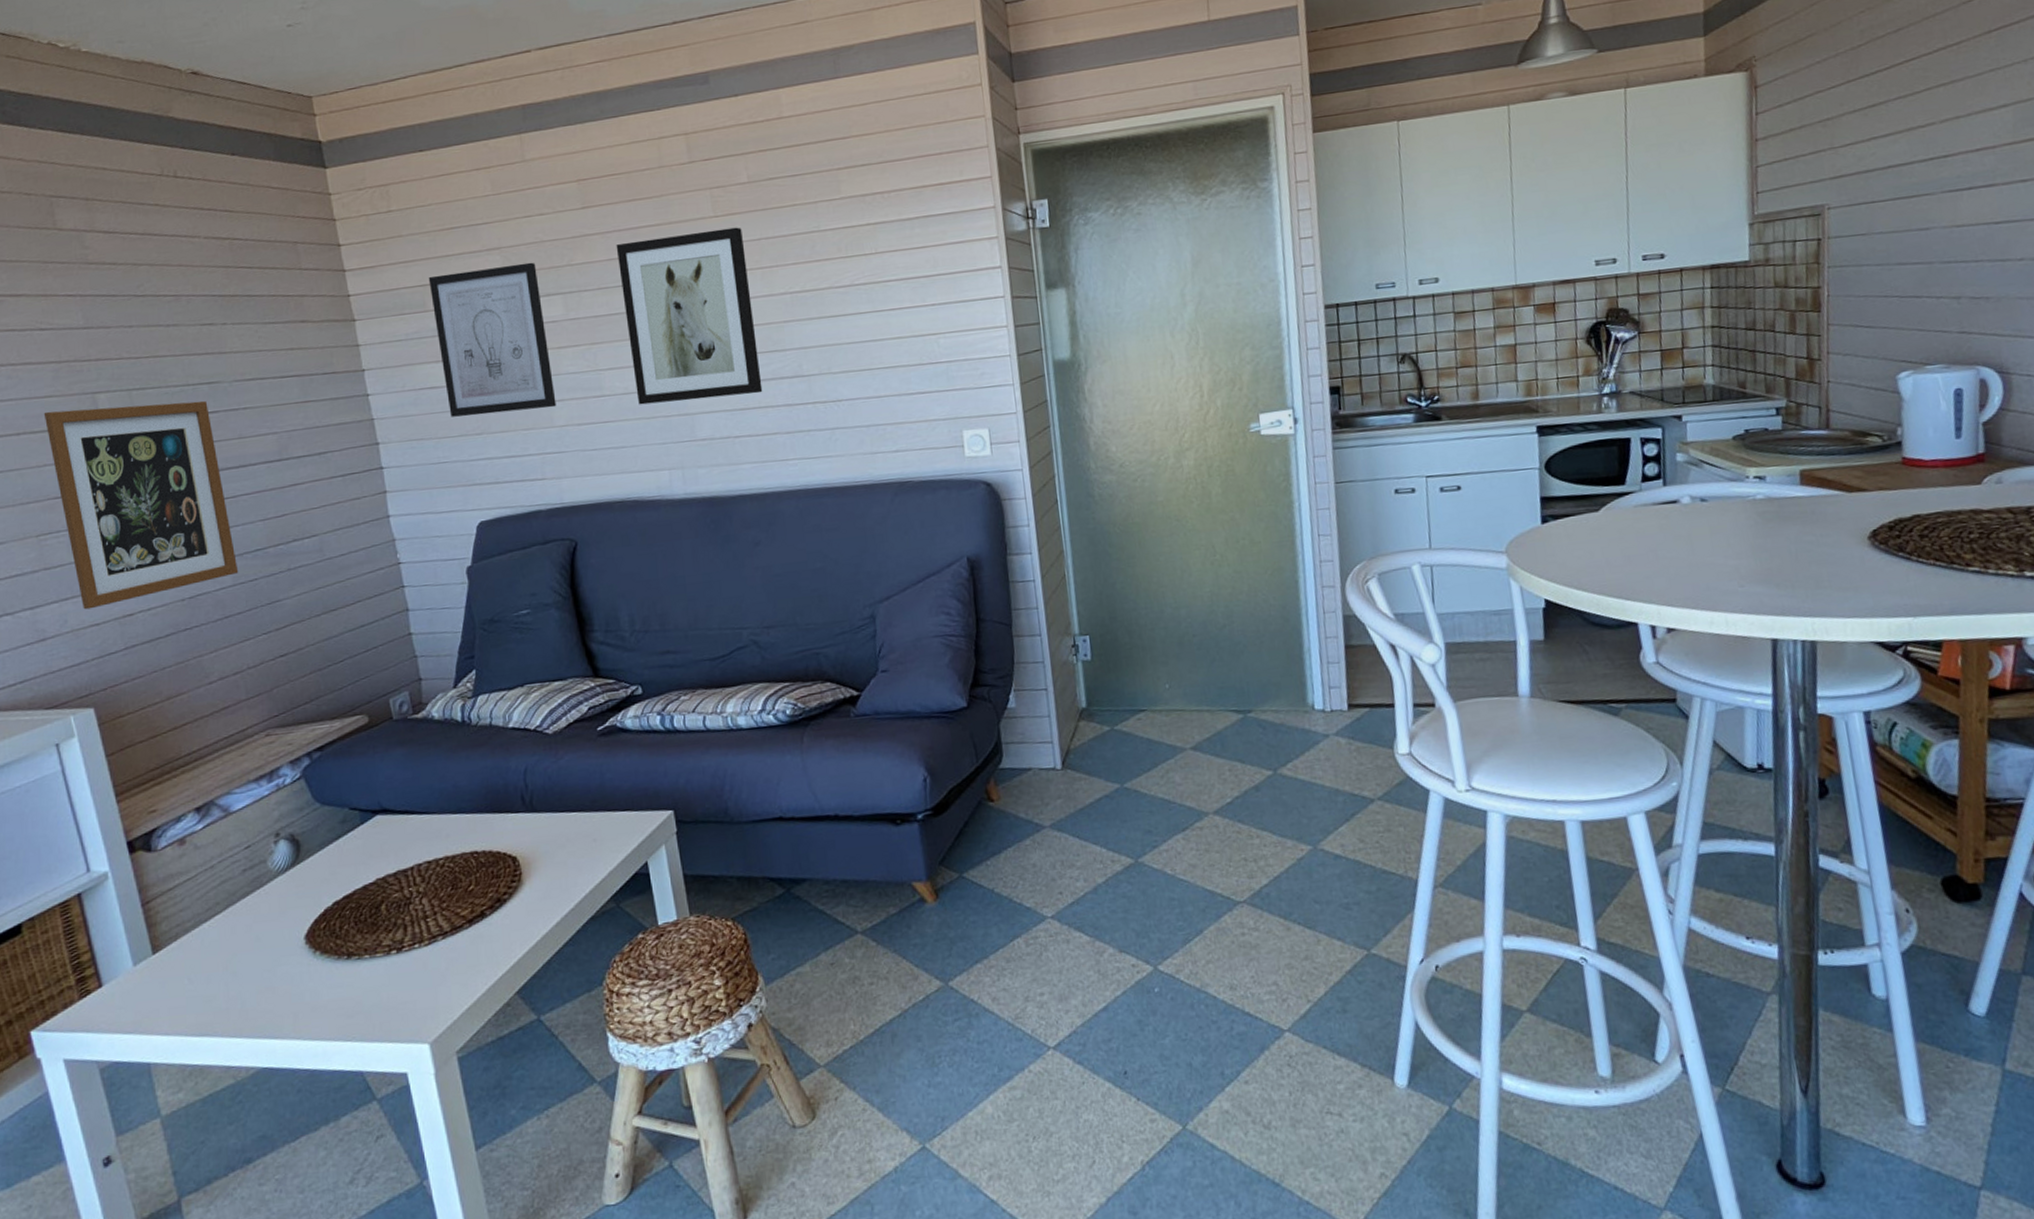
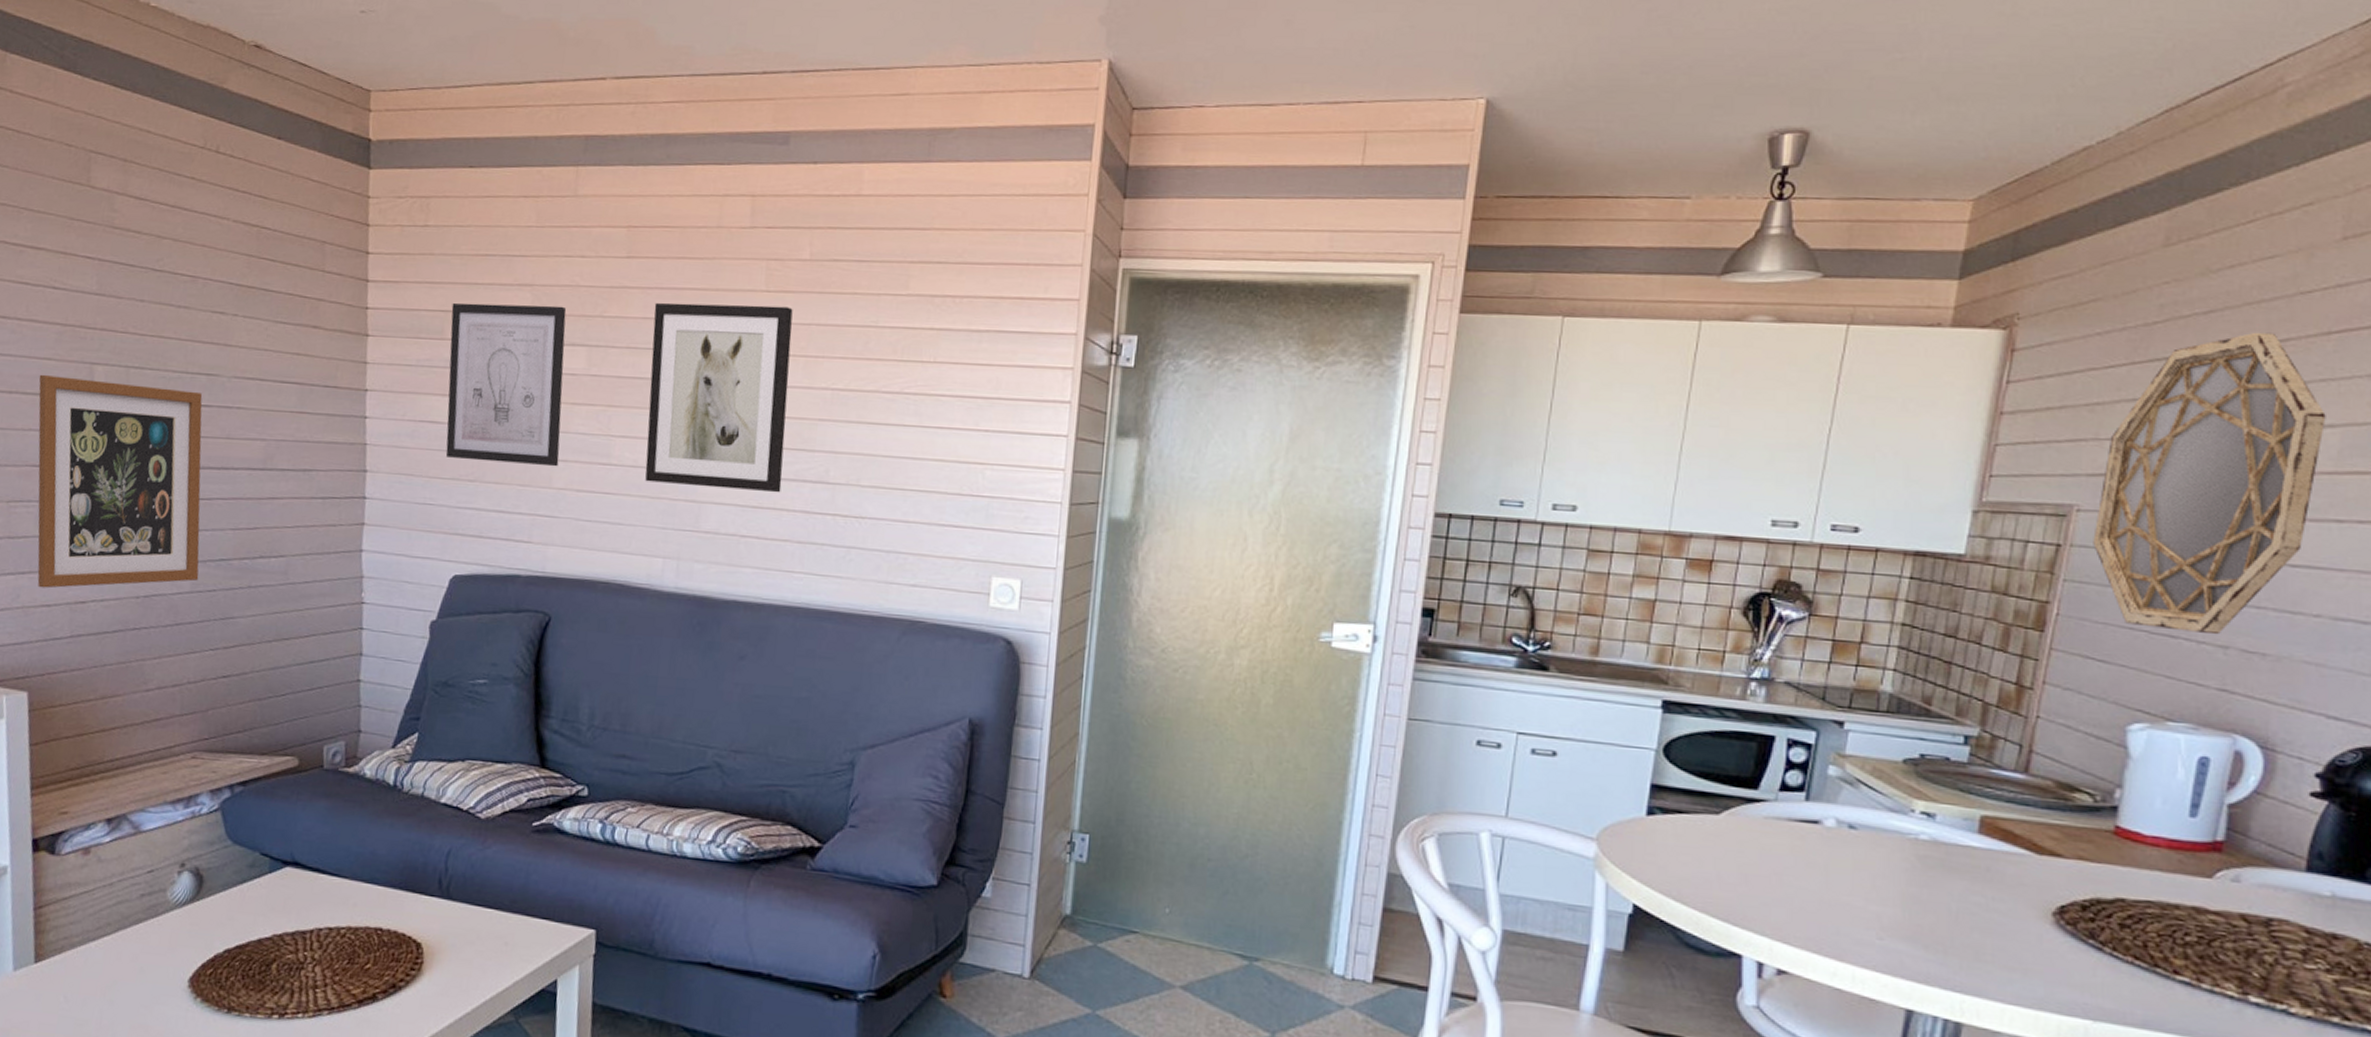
home mirror: none [1842,38,2000,294] -> present [2093,332,2326,635]

